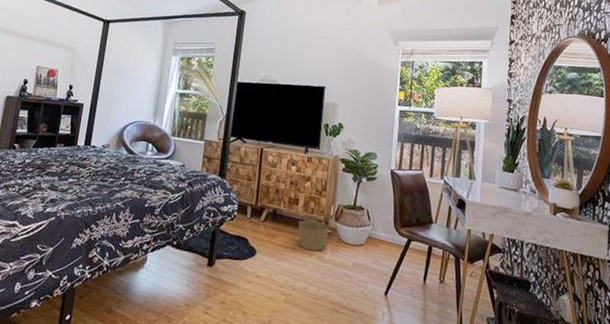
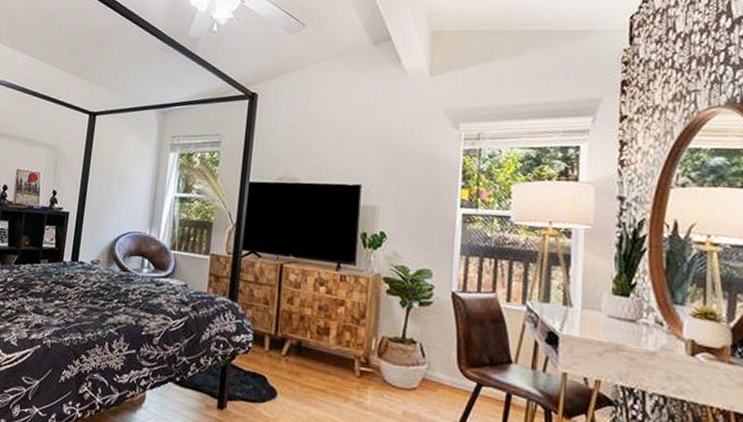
basket: present [298,220,330,252] -> none [330,355,371,396]

